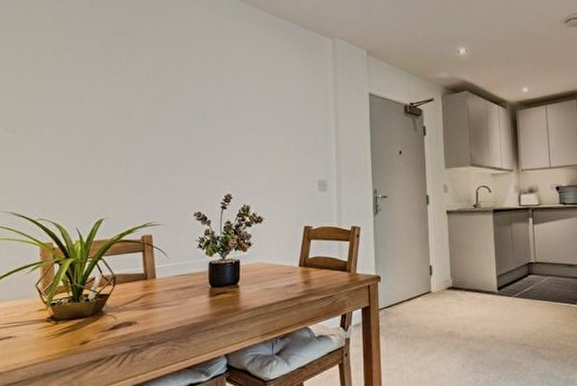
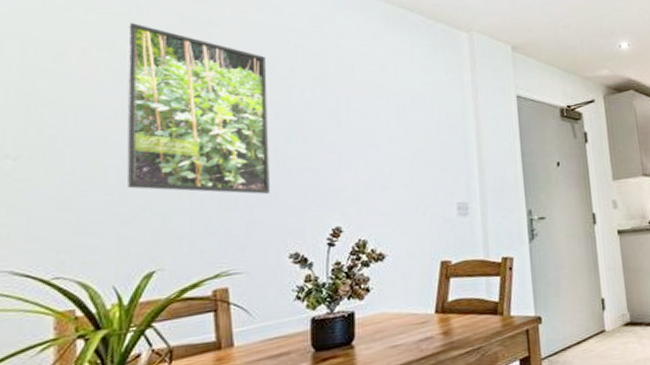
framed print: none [82,29,182,166] -> present [126,22,271,194]

